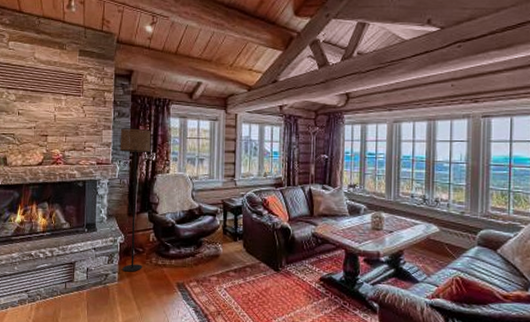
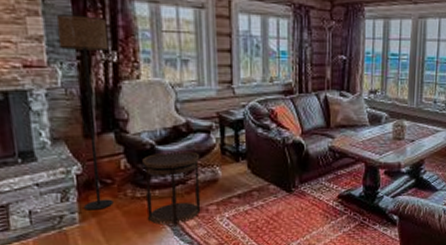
side table: none [165,230,207,291] -> present [142,151,201,225]

